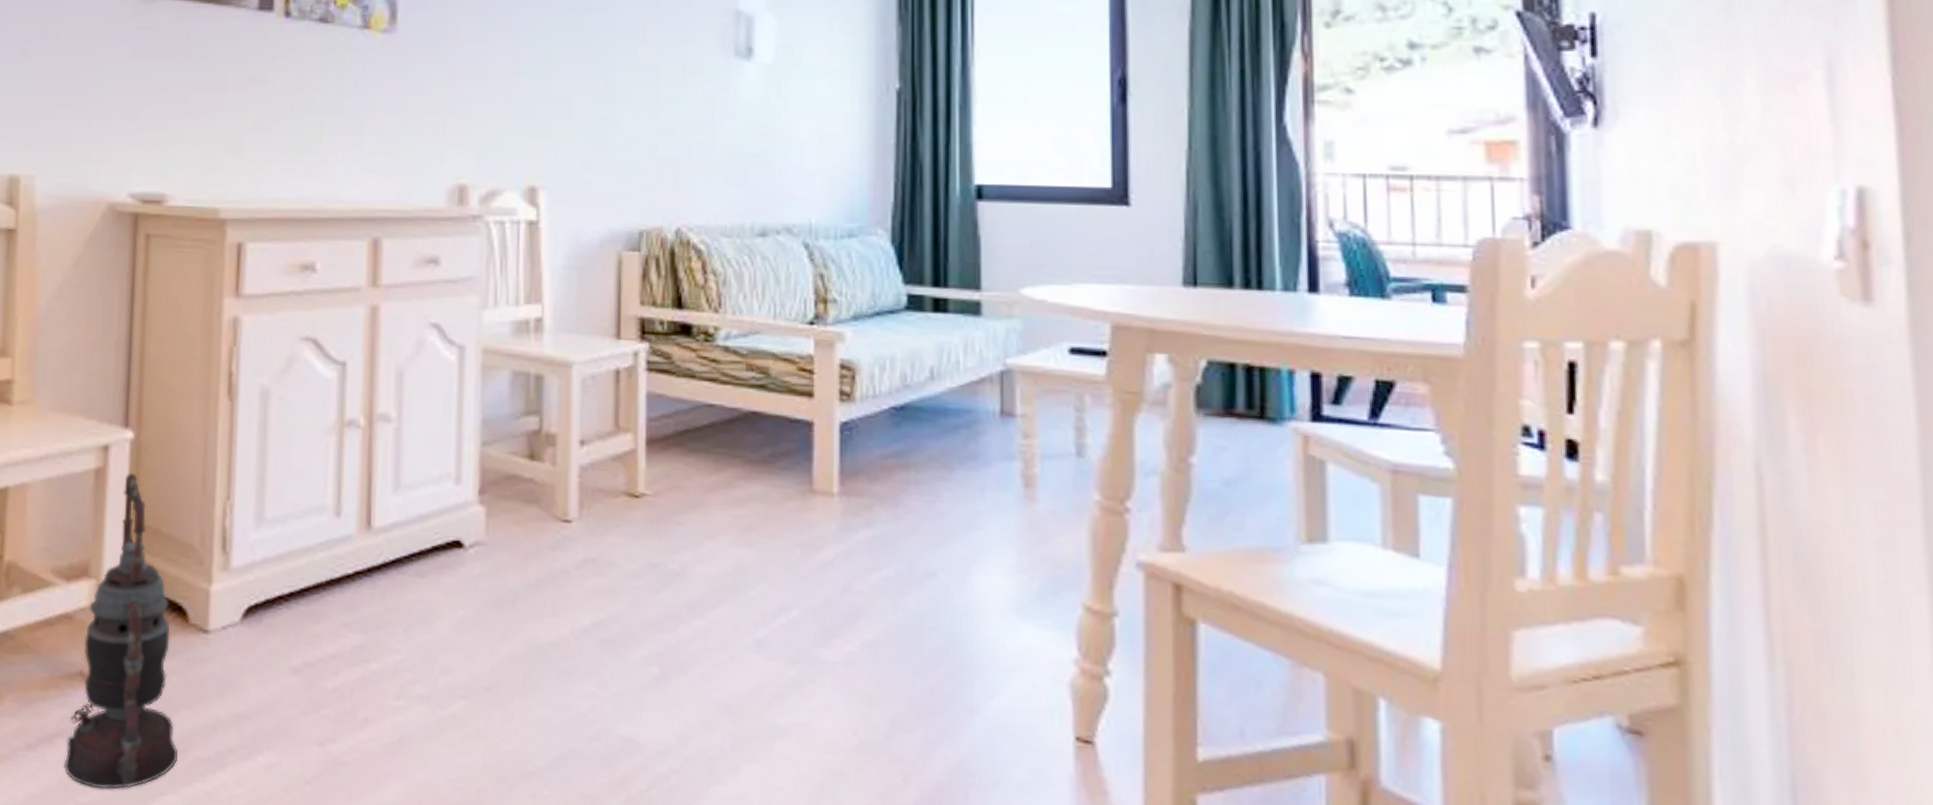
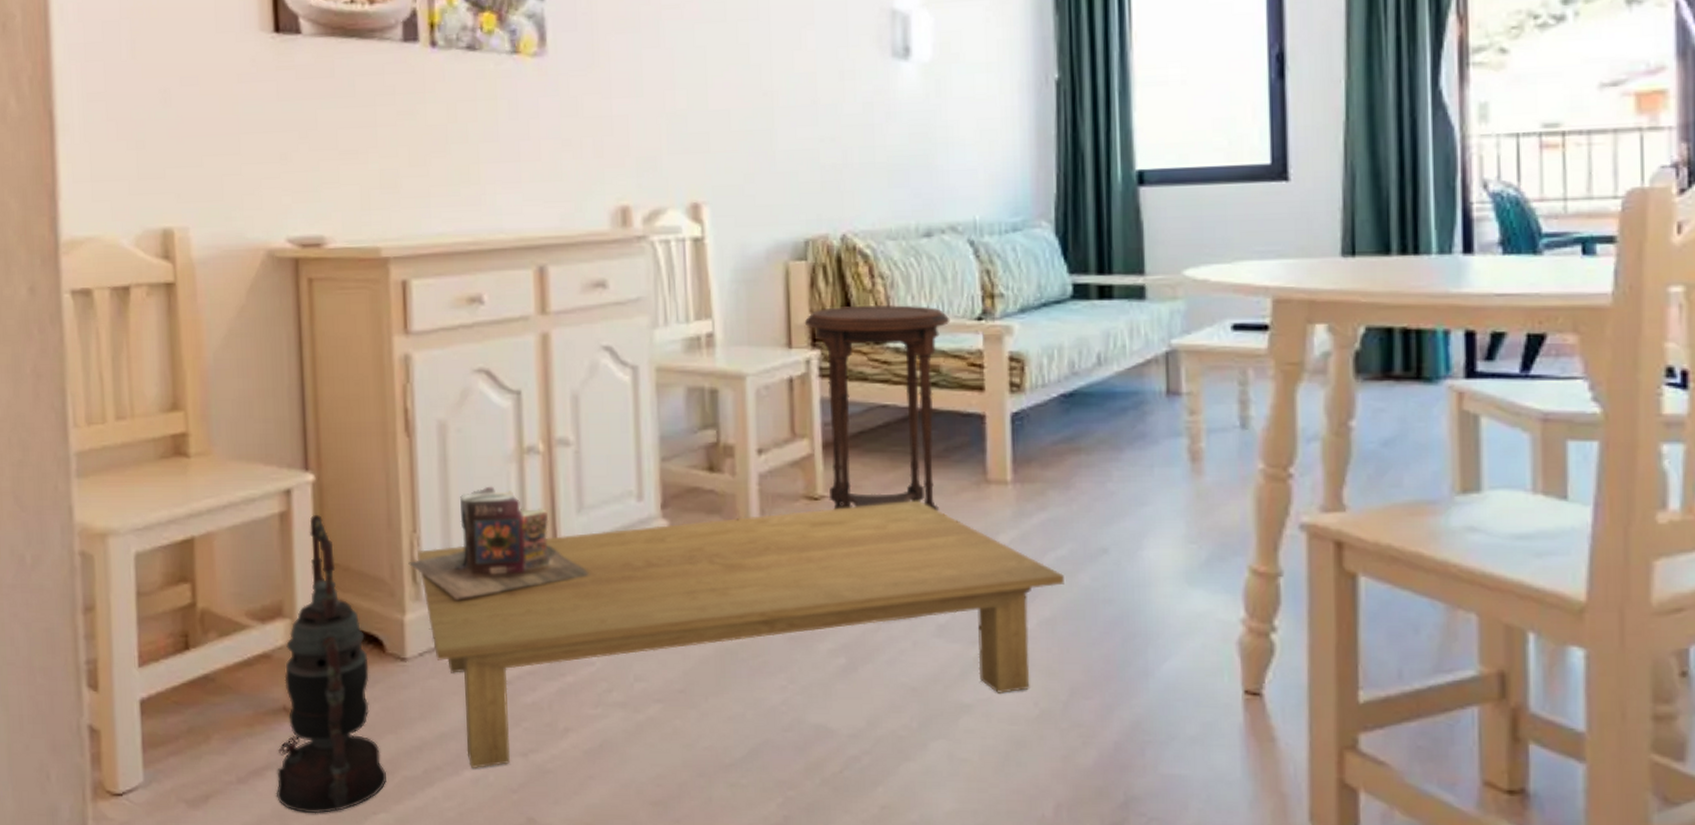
books: none [219,457,403,573] -> present [408,486,591,599]
coffee table: none [229,505,889,754] -> present [418,500,1064,768]
side table: none [634,300,782,518] -> present [804,305,950,511]

